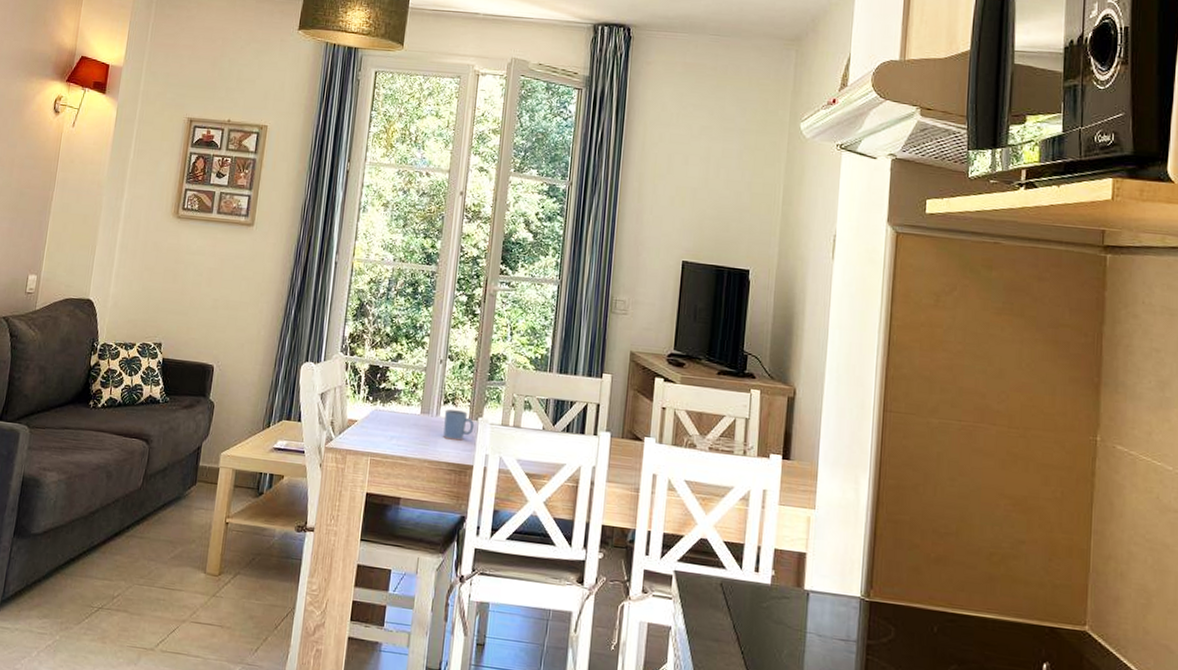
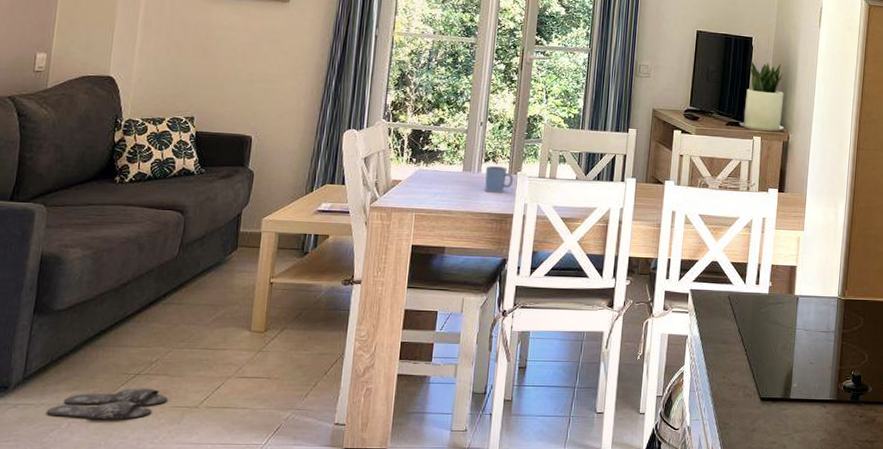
slippers: none [19,622,127,655] -> present [46,388,168,421]
planter: none [734,298,790,386] -> present [739,61,785,132]

